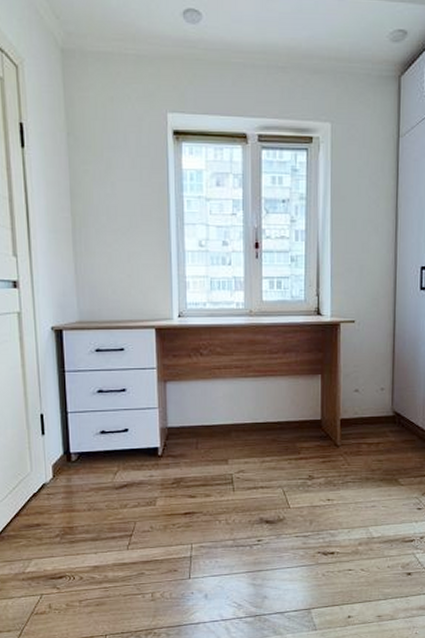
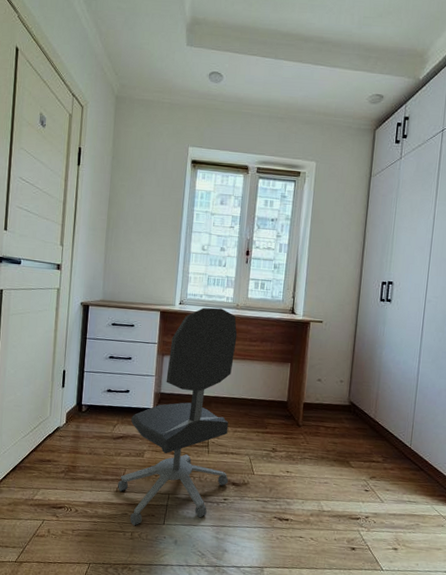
office chair: none [128,317,261,585] -> present [118,307,237,526]

